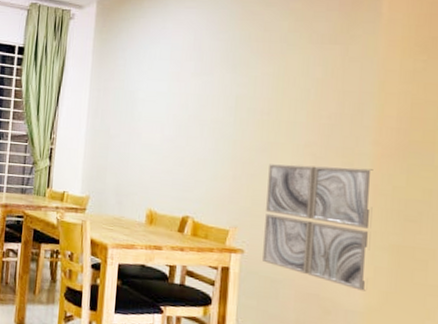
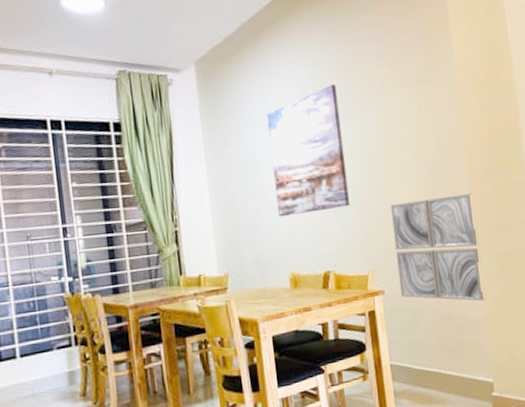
wall art: none [147,33,233,157] -> present [267,85,350,217]

